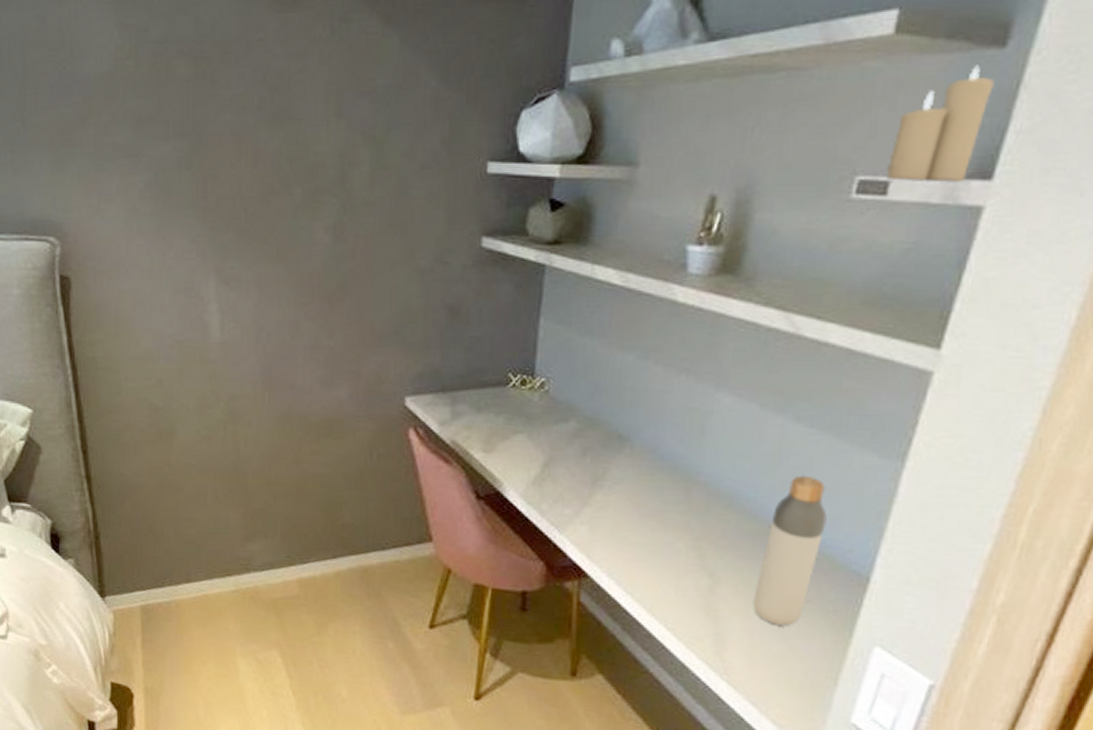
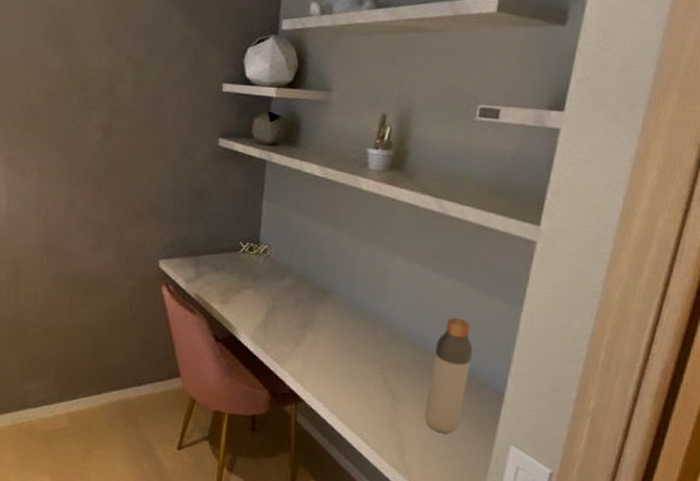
candle: present [886,65,995,183] -> none [497,35,560,112]

